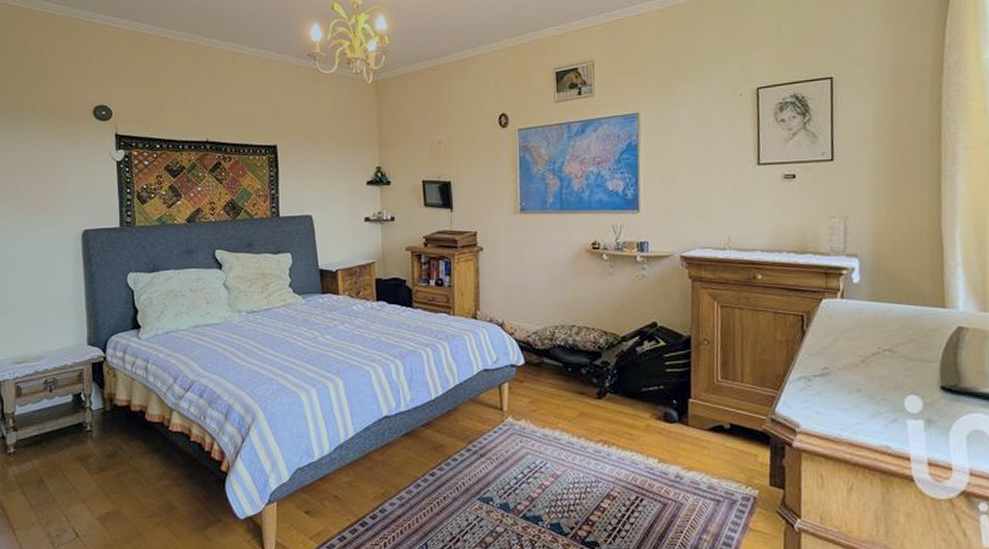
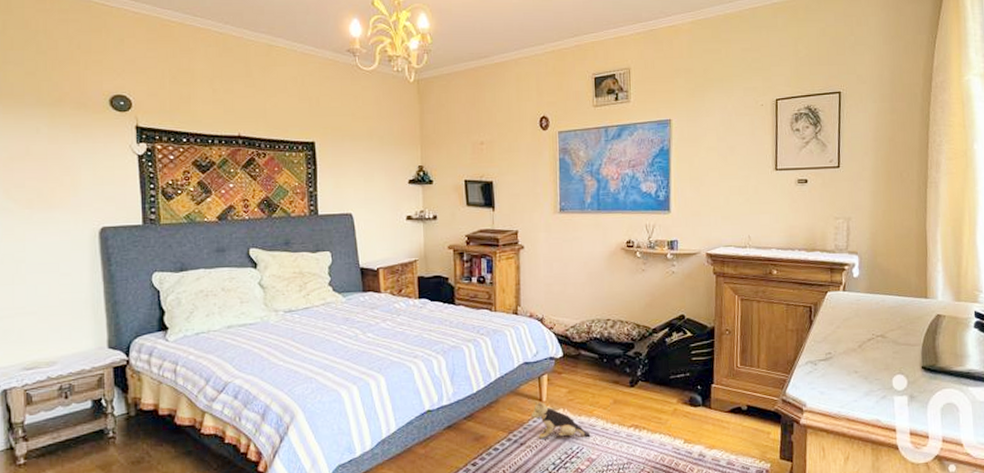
plush toy: none [491,409,555,451] -> present [531,399,591,438]

